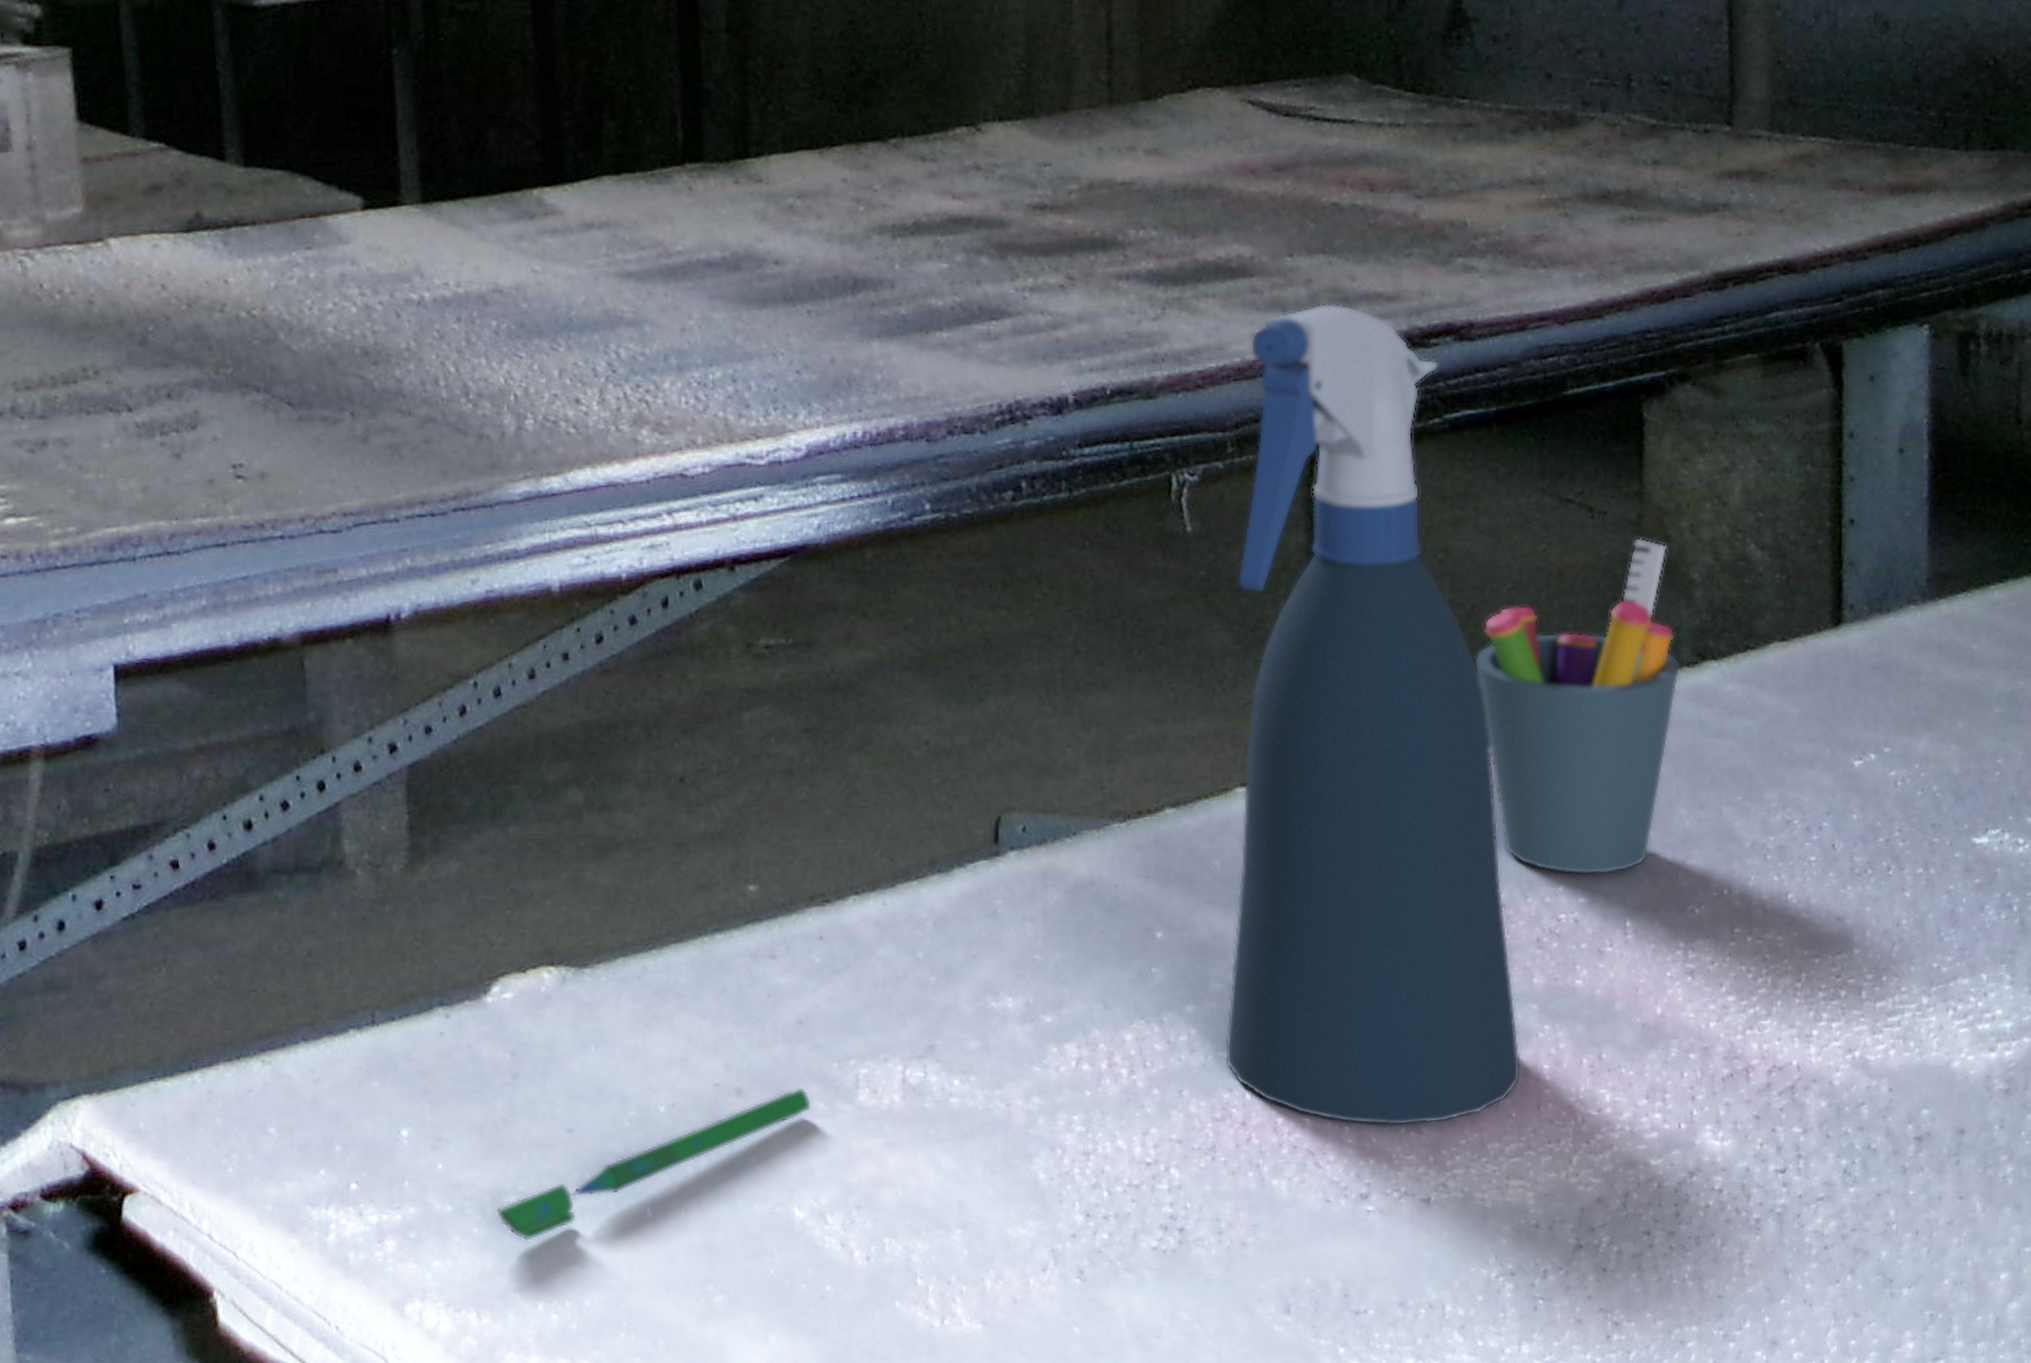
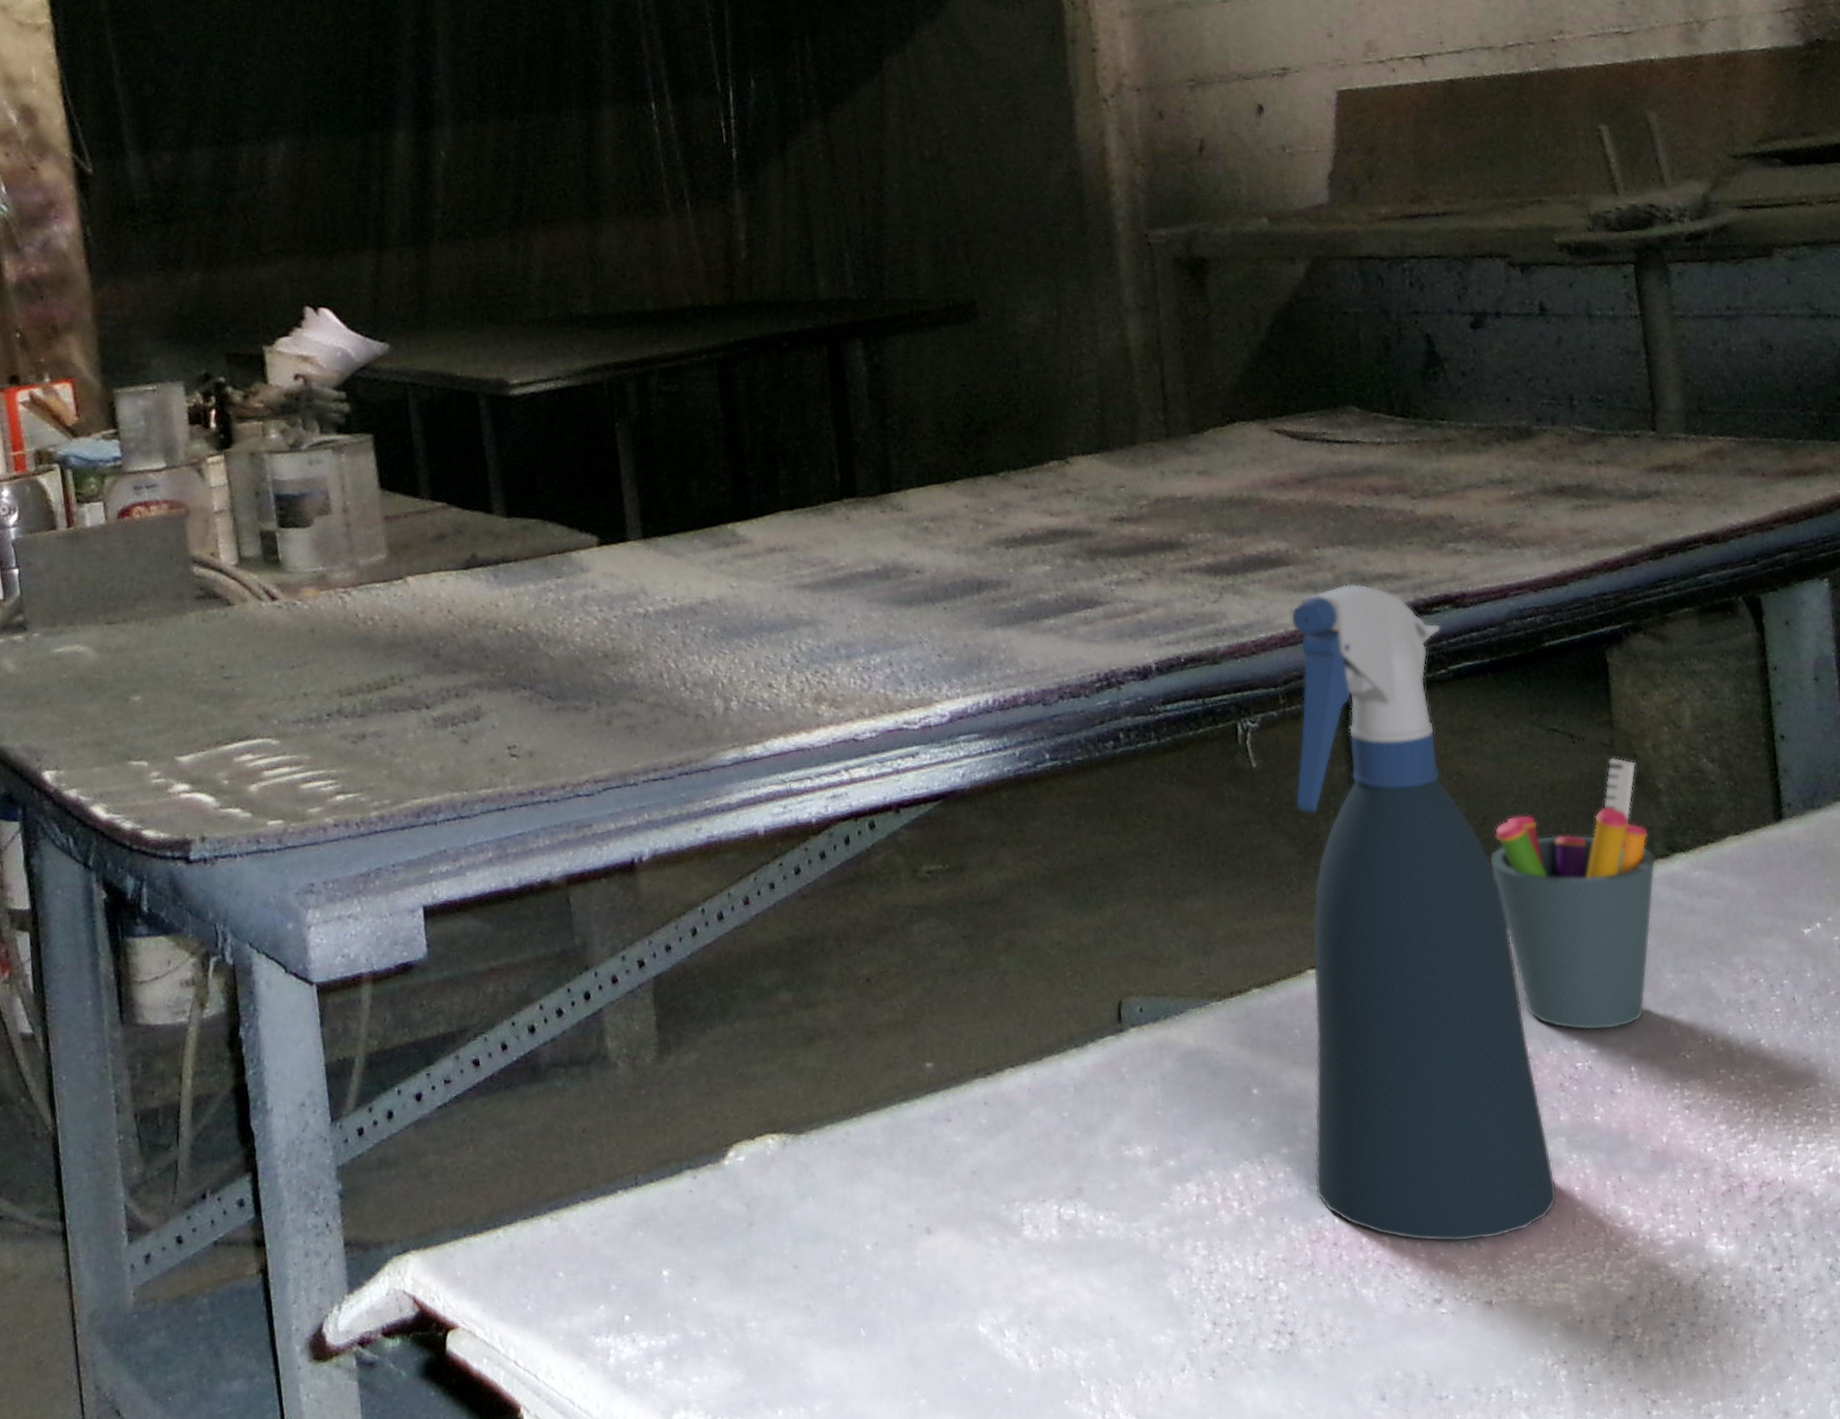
pen: present [496,1088,811,1241] -> none [741,1226,987,1359]

